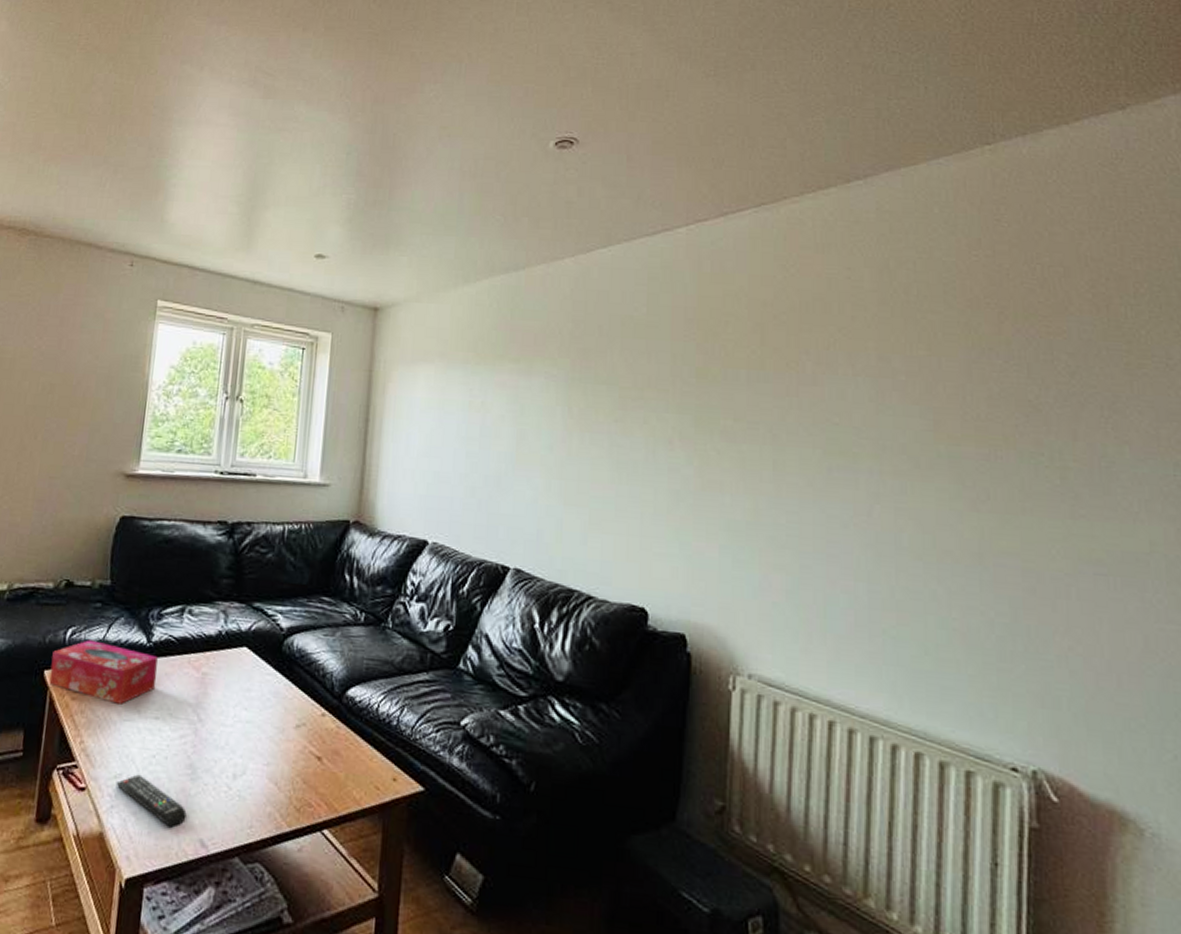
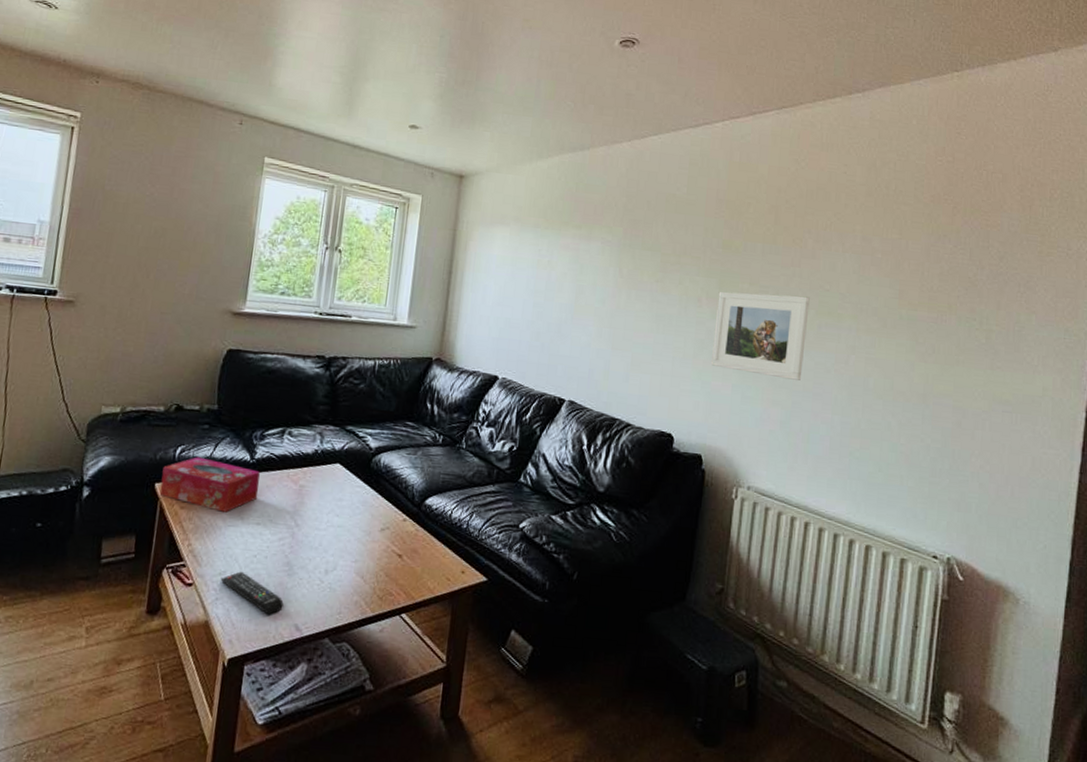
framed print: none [691,430,814,538] -> present [711,291,810,380]

